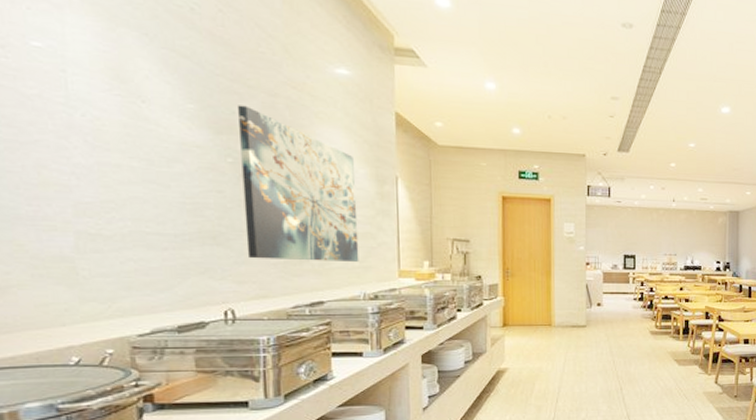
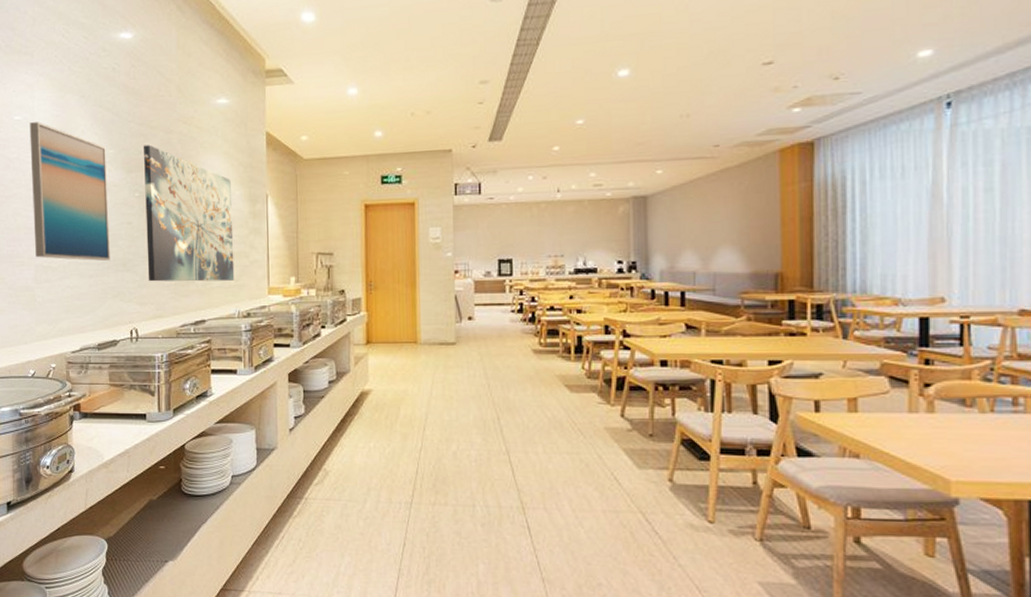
wall art: none [58,53,193,233] -> present [29,122,110,262]

